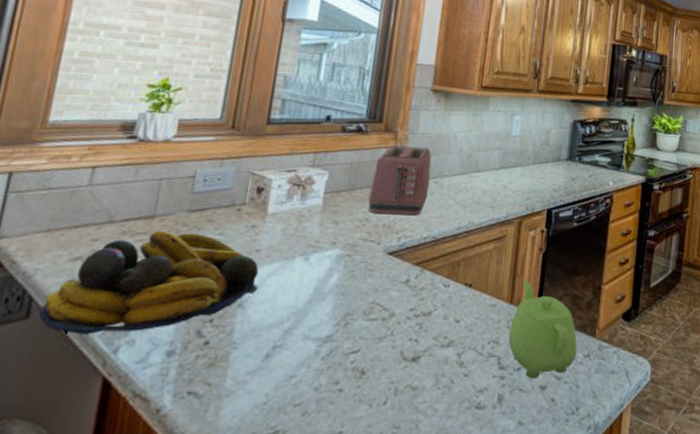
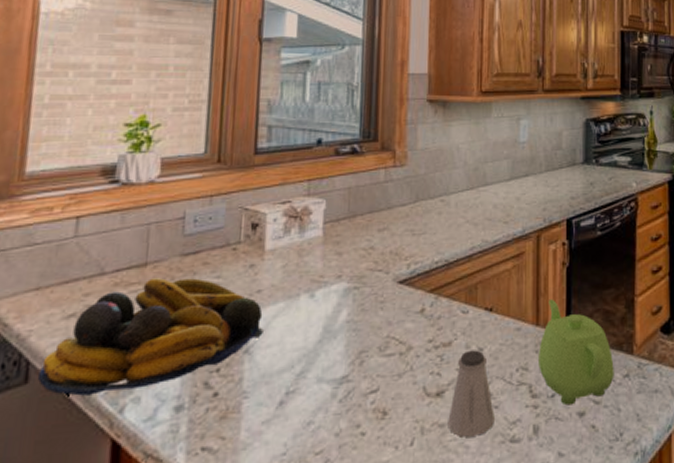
toaster: present [368,145,432,216] -> none [371,164,436,241]
saltshaker: none [420,321,464,401] -> present [448,350,494,437]

